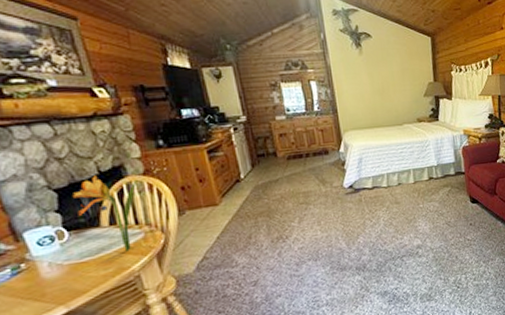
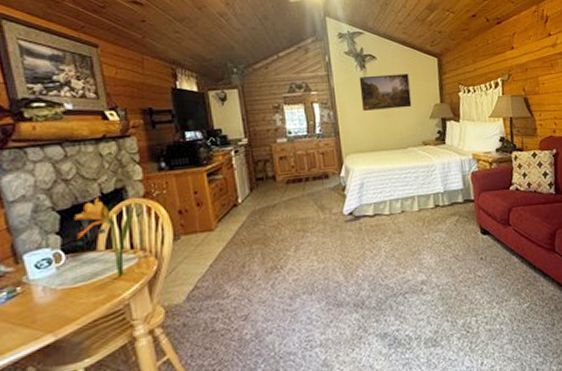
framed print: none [354,52,407,89] -> present [359,73,412,111]

